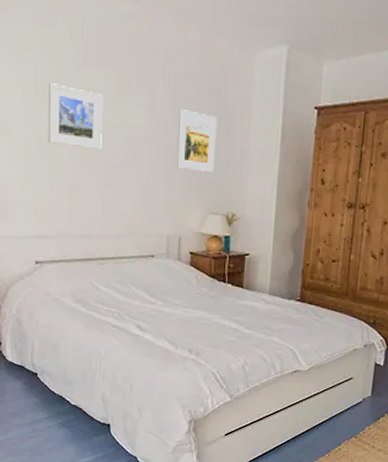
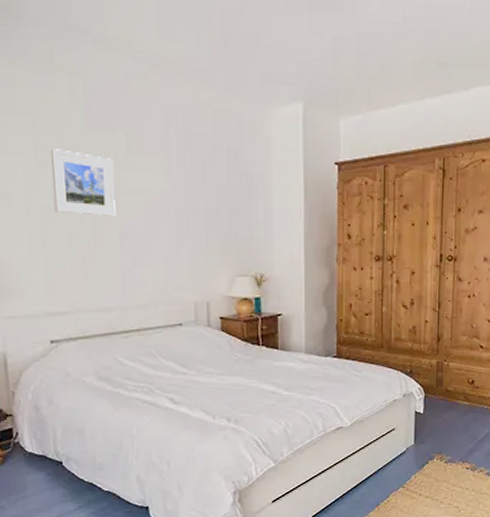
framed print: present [176,109,218,172] -> none [196,171,238,233]

